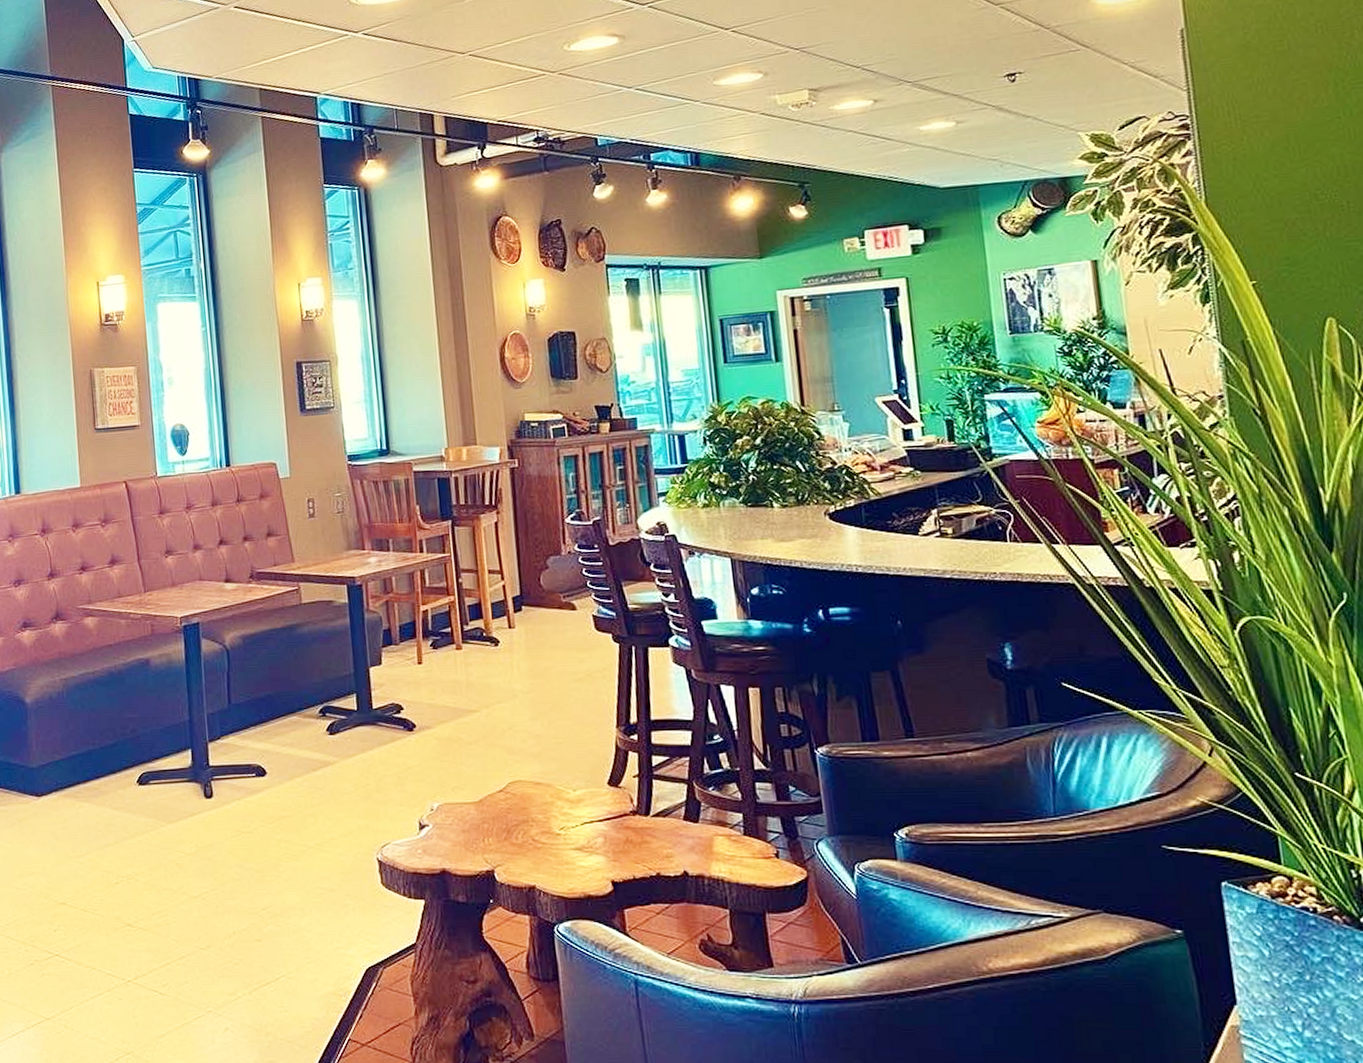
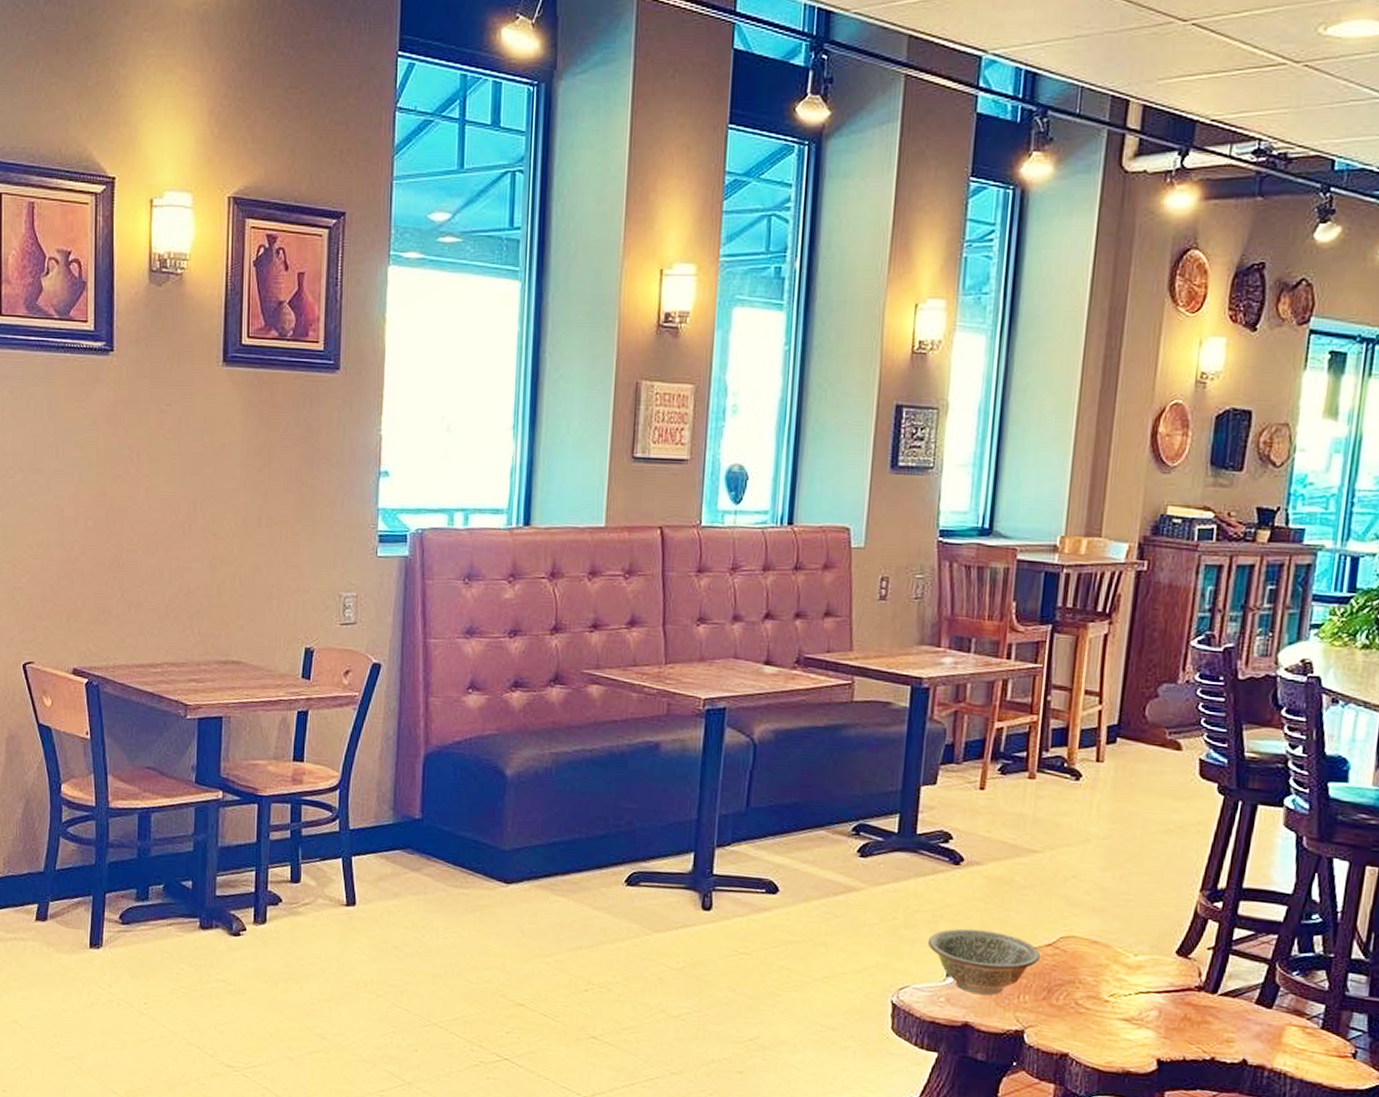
decorative bowl: none [398,785,496,843] -> present [927,928,1042,996]

